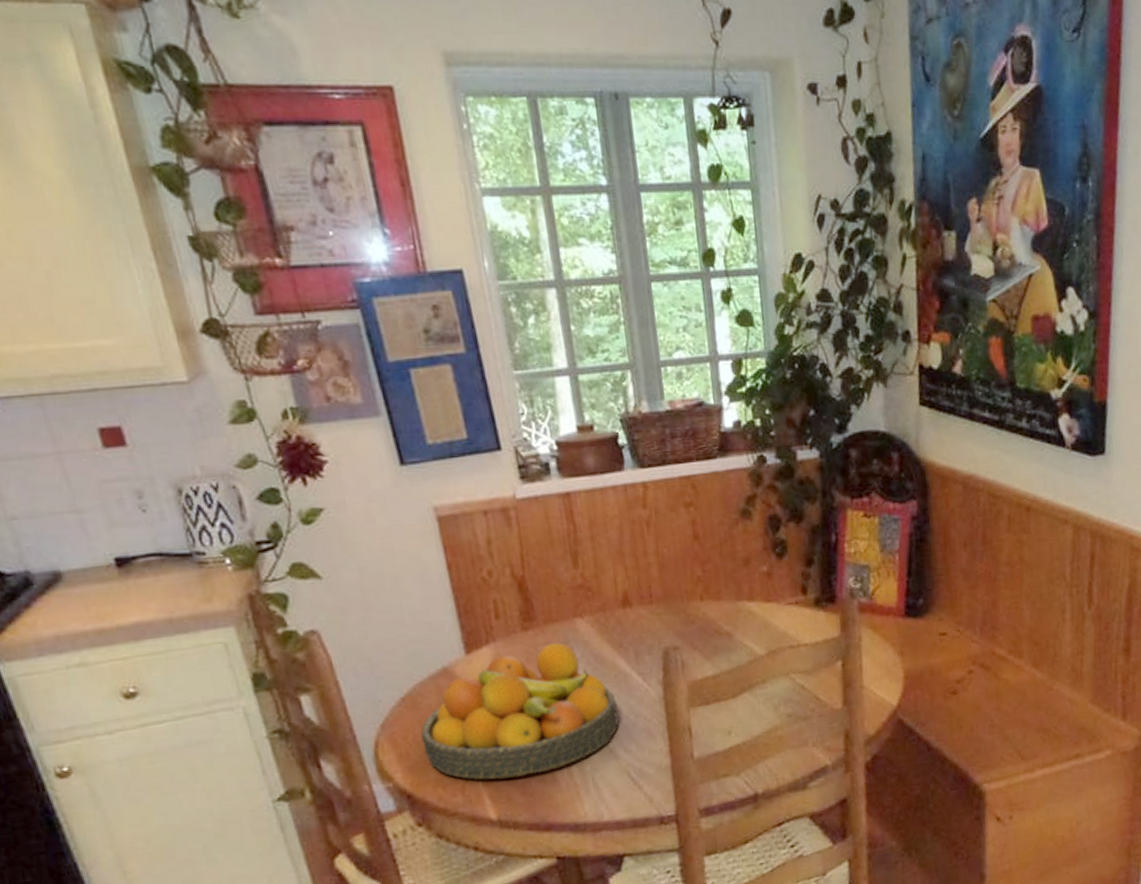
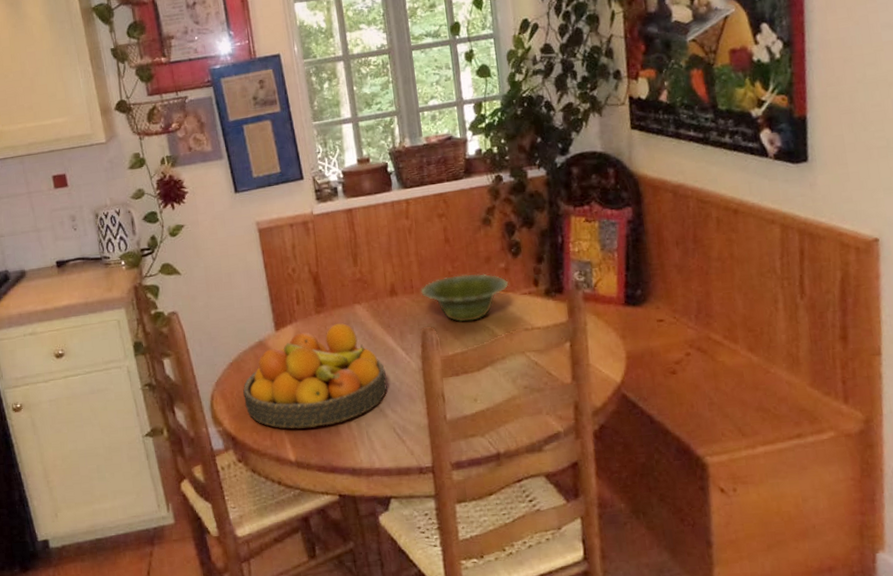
dish: none [661,578,772,640] -> present [420,273,509,323]

